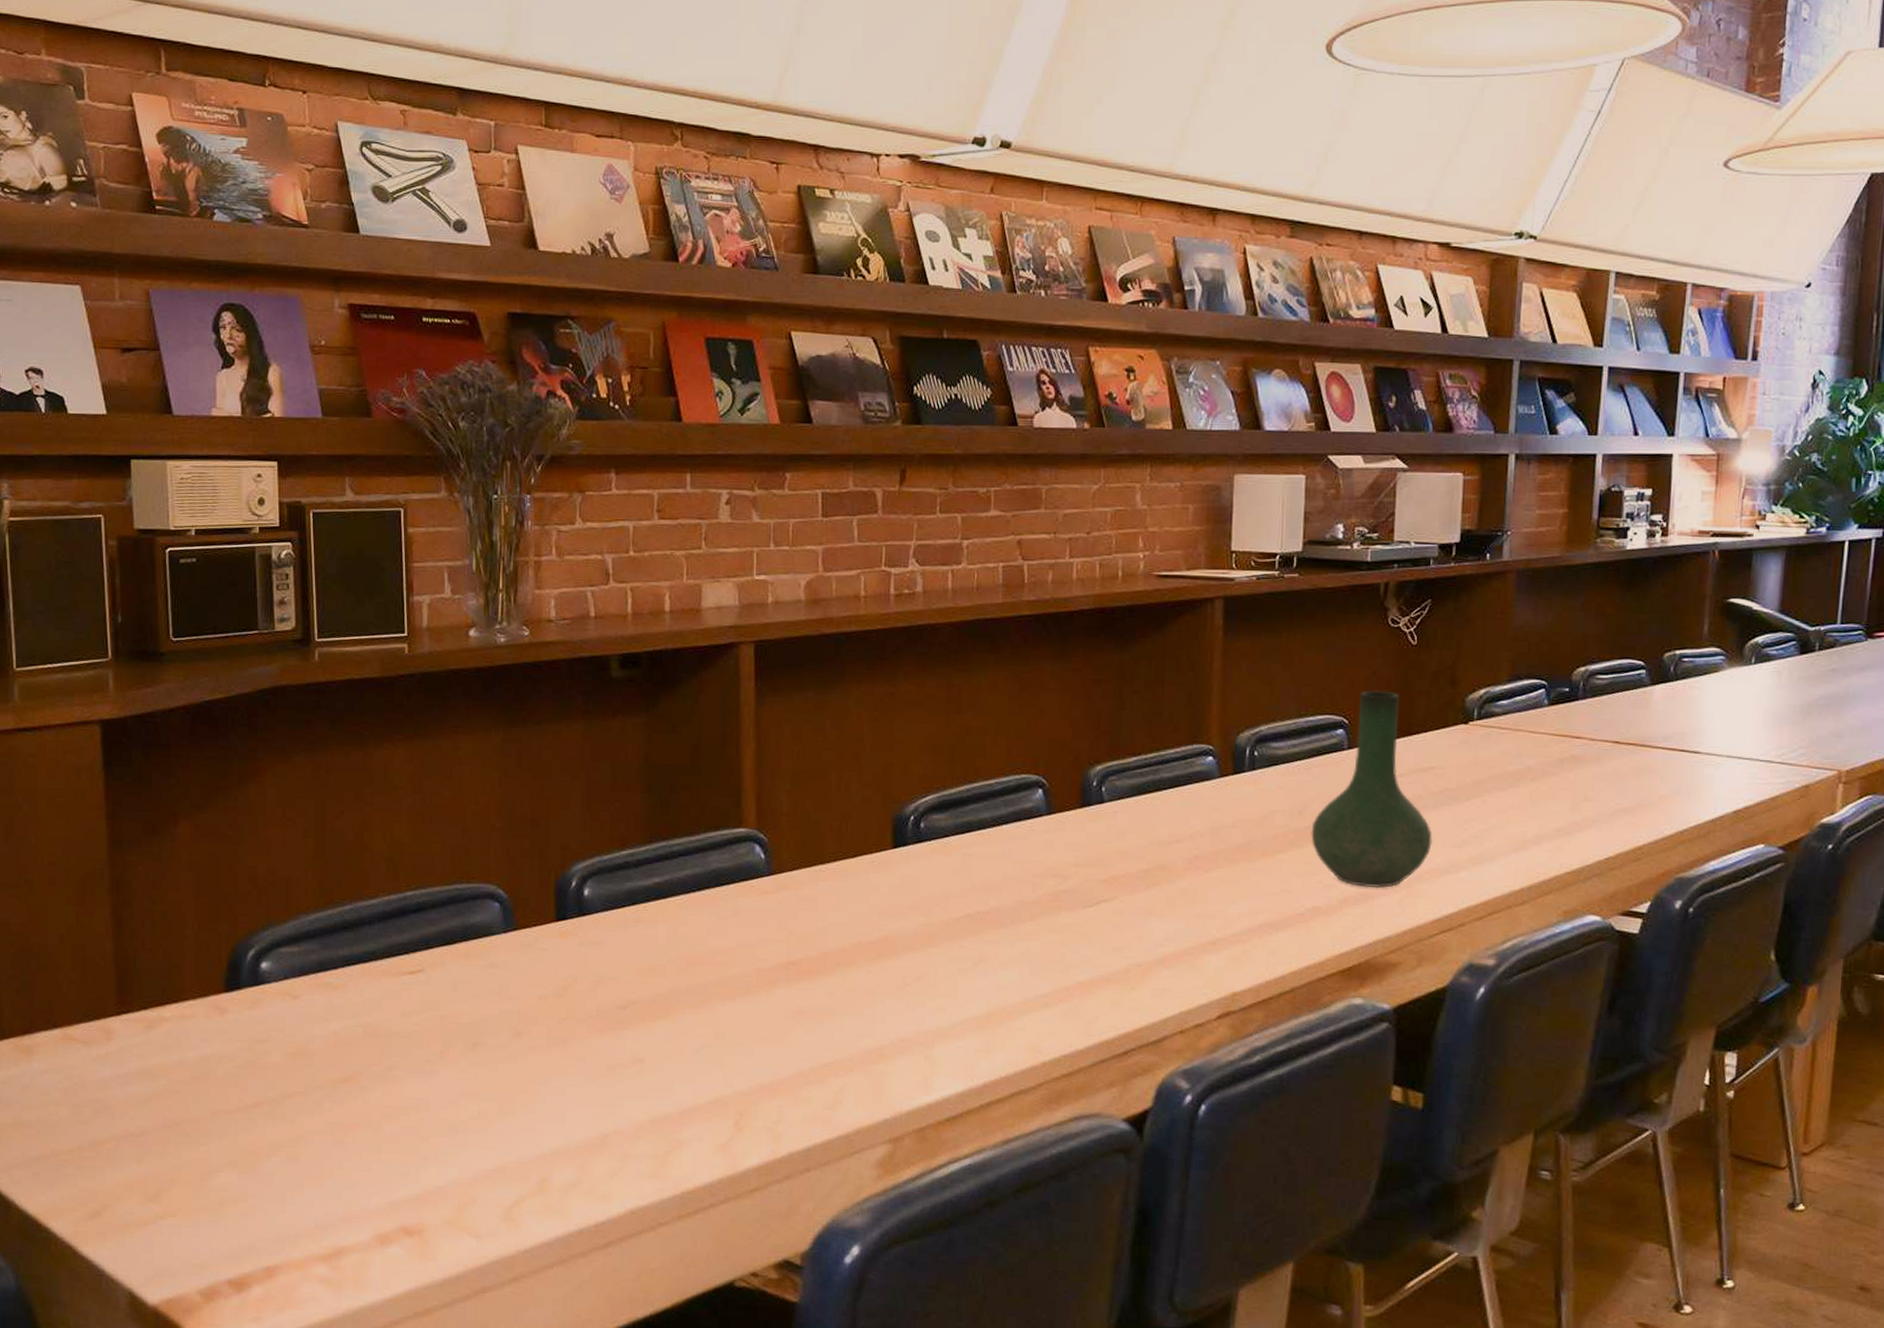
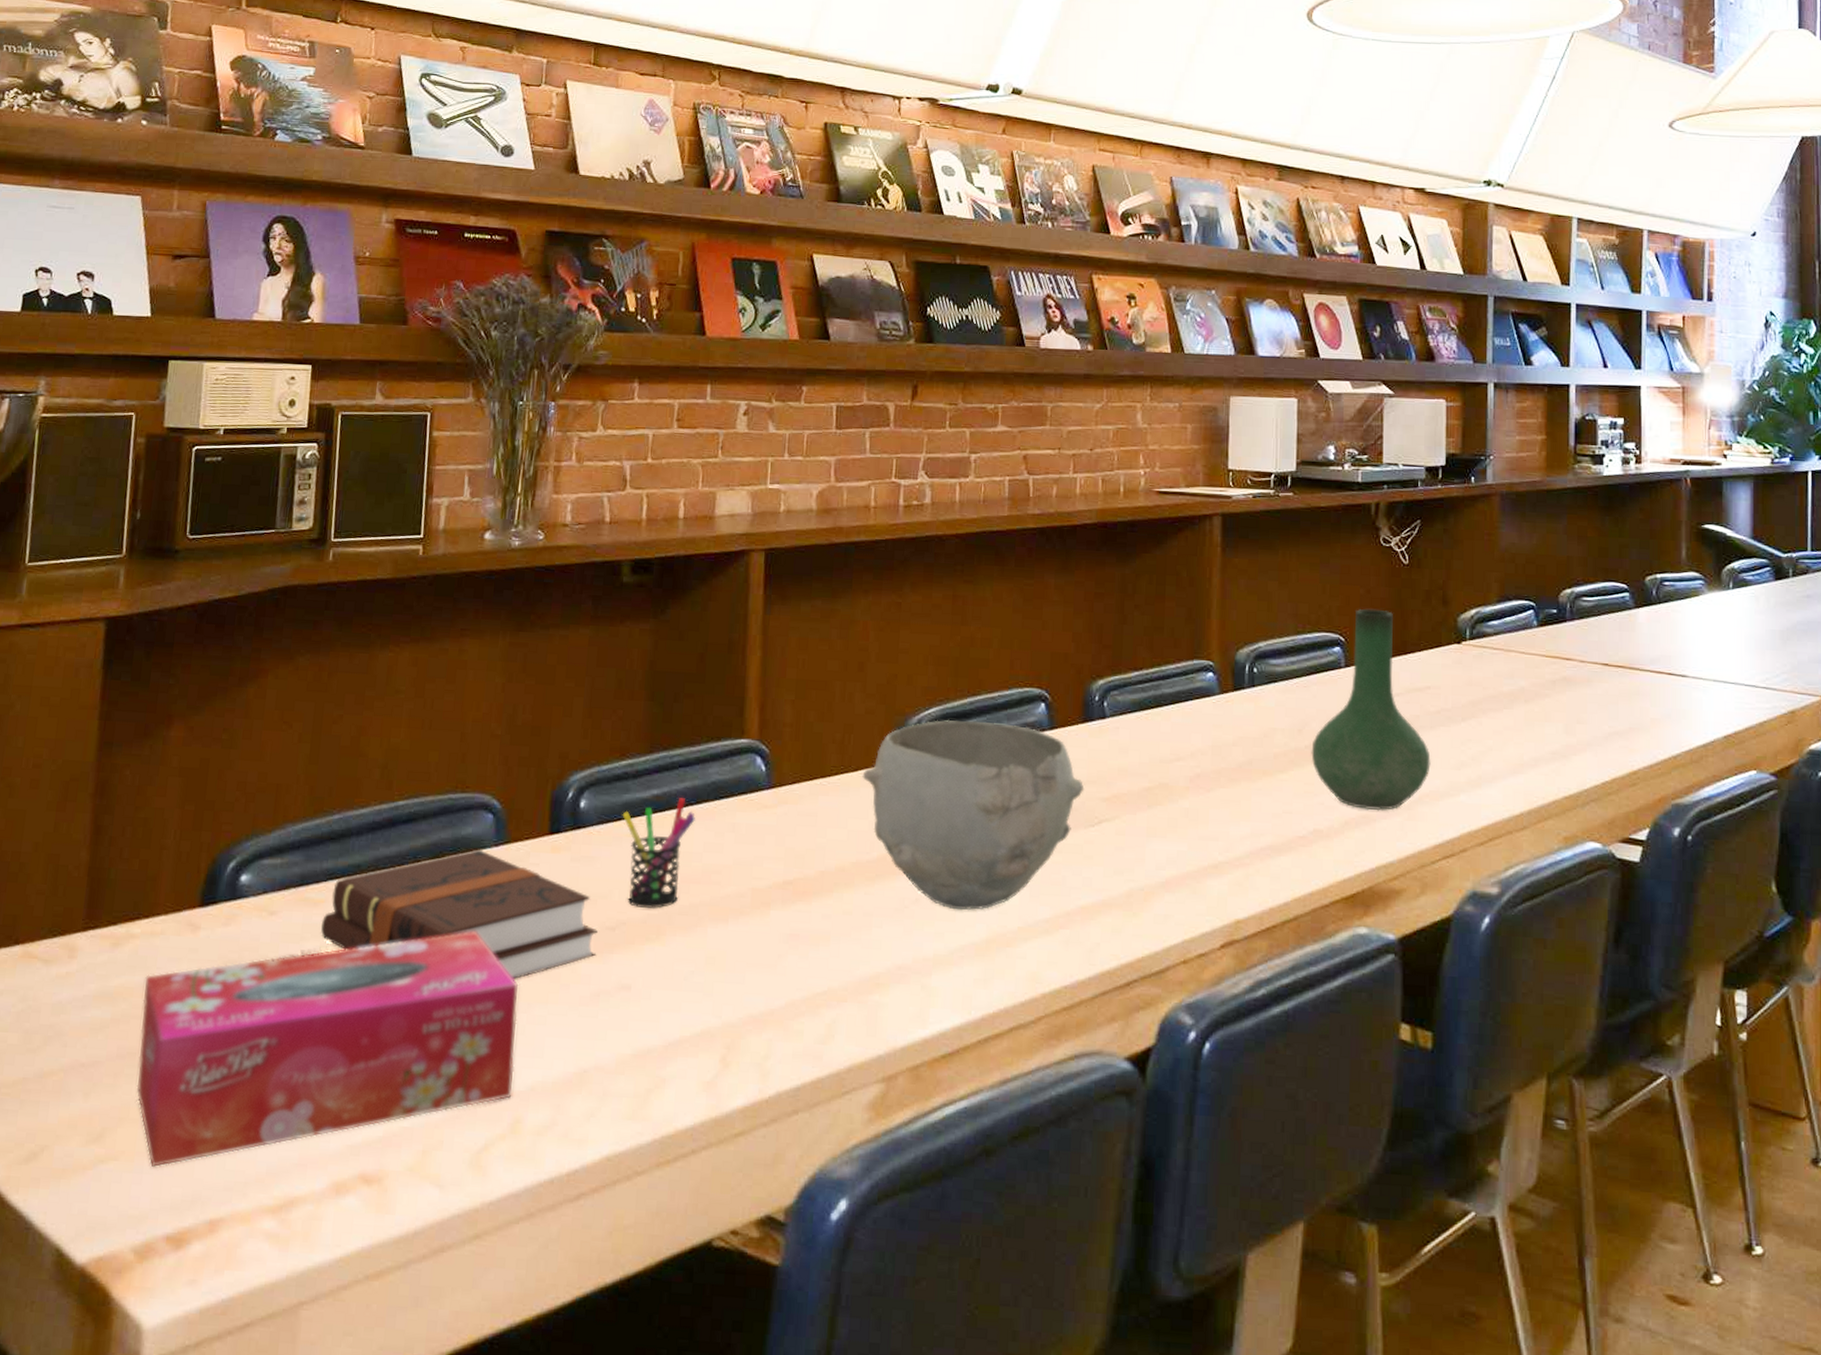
tissue box: none [181,1010,539,1223] -> present [136,930,519,1168]
hardback book: none [342,935,610,1055] -> present [320,849,598,980]
pen holder: none [626,885,698,989] -> present [622,798,695,909]
bowl: none [861,806,1083,987] -> present [862,719,1085,911]

